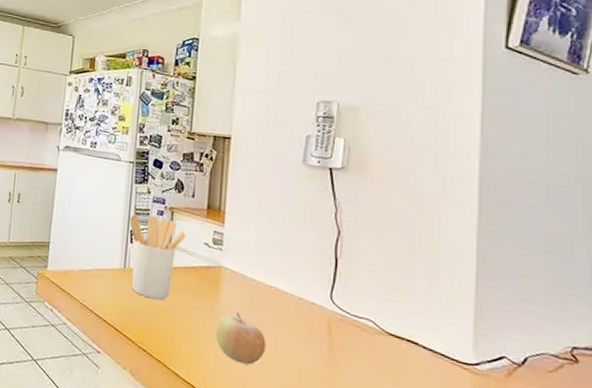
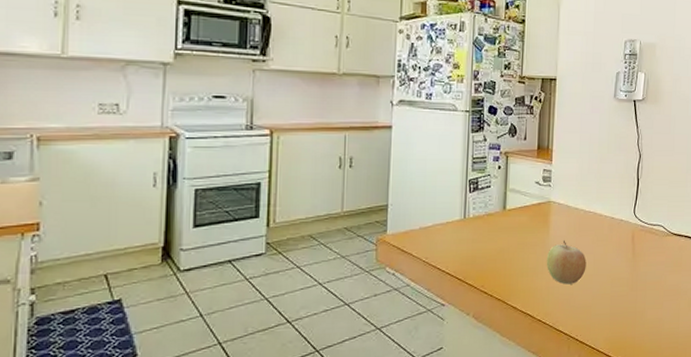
utensil holder: present [129,213,186,300] -> none [468,163,520,243]

